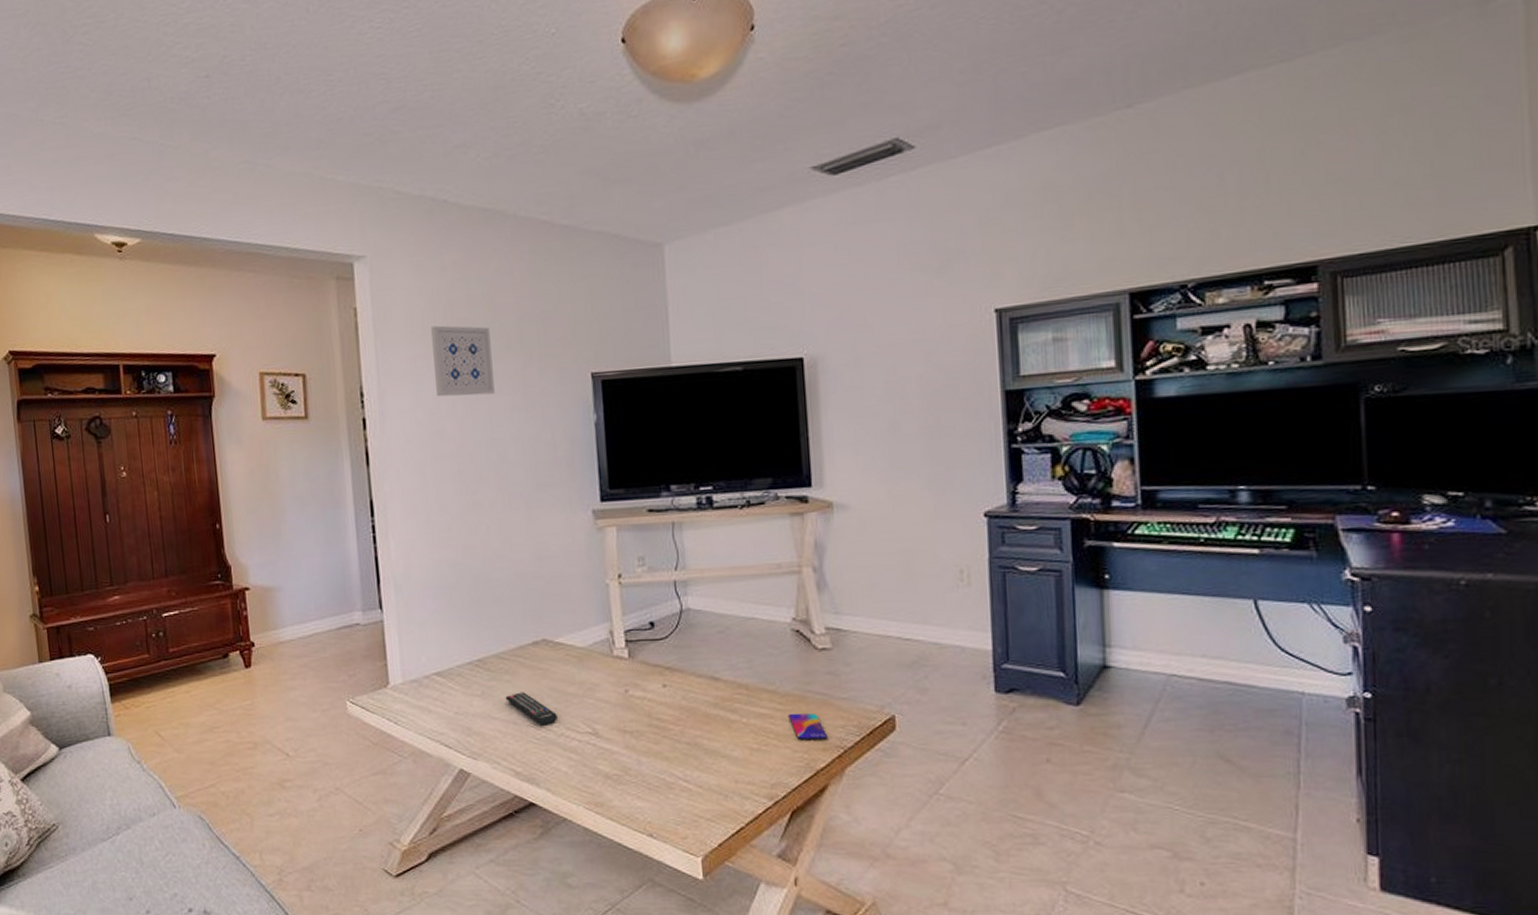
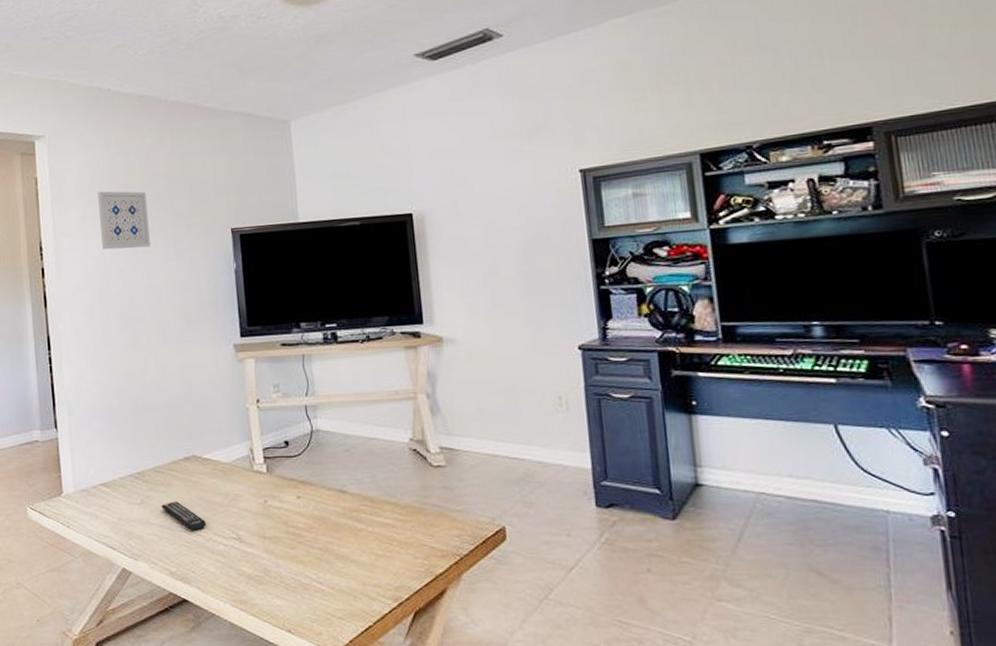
smartphone: present [788,713,829,741] -> none [409,523,446,548]

